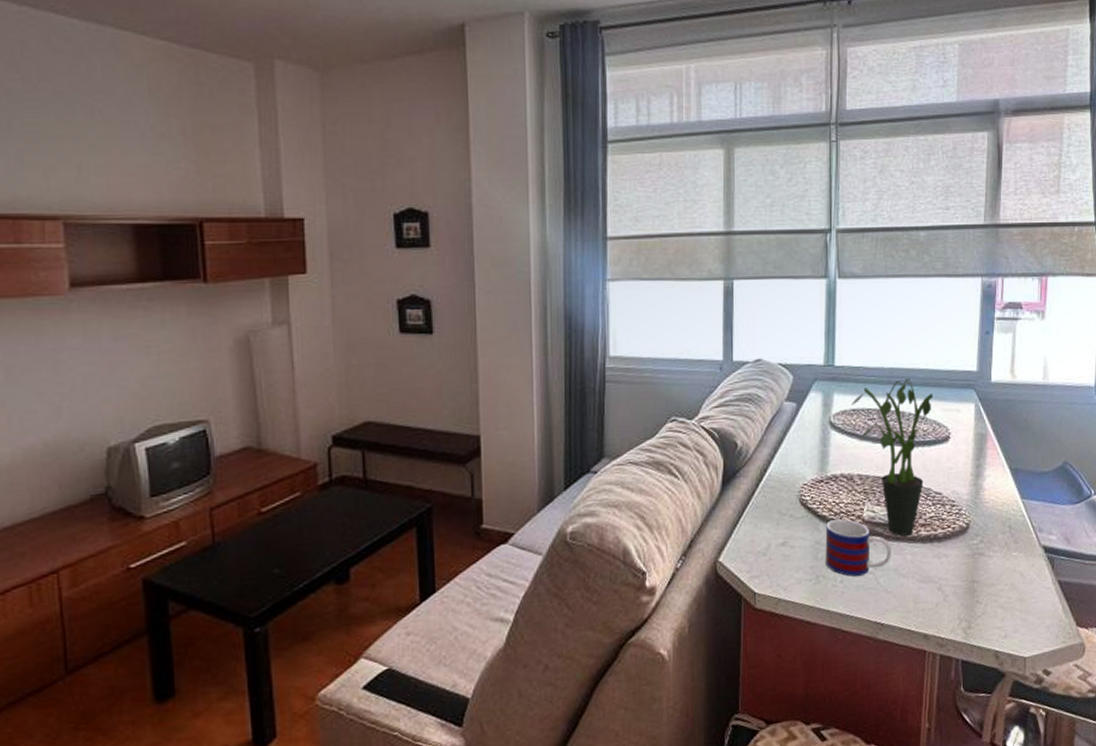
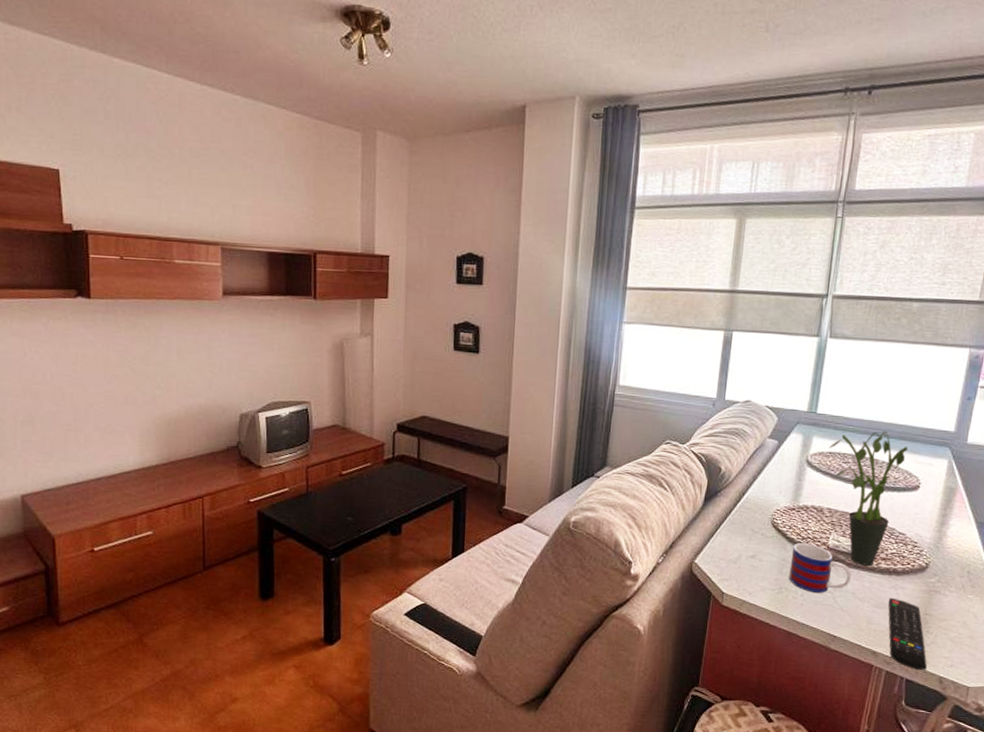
remote control: none [933,568,981,648] -> present [888,597,927,670]

